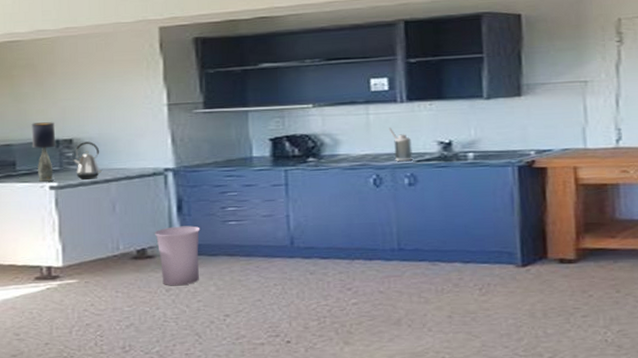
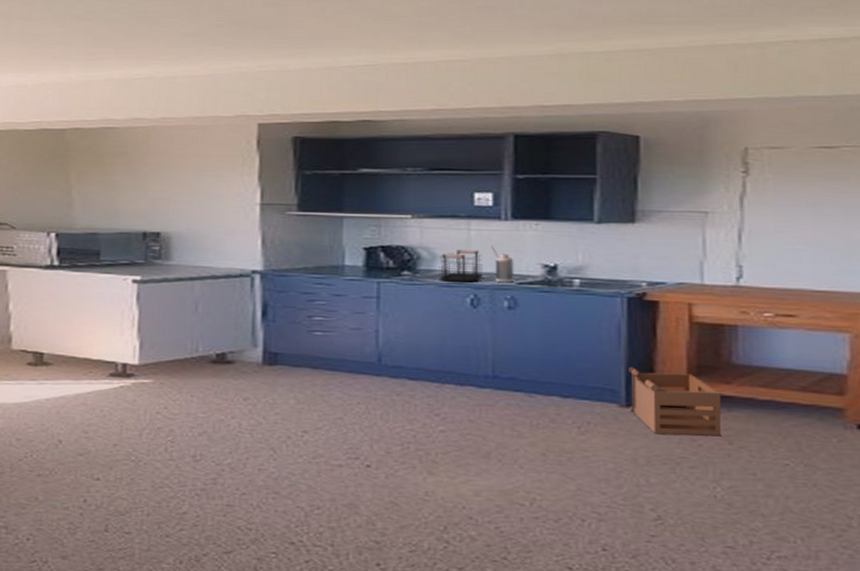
table lamp: present [31,122,56,183] -> none [118,213,143,275]
kettle: present [72,141,102,180] -> none [158,236,187,276]
waste bin: present [155,225,201,286] -> none [236,332,284,396]
dish rack: none [341,132,383,166] -> present [439,249,483,283]
wooden crate: none [522,229,609,290] -> present [628,366,722,437]

